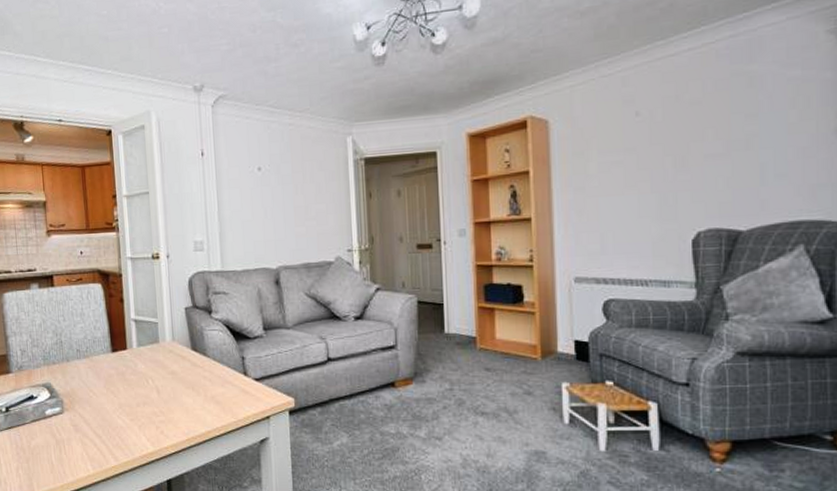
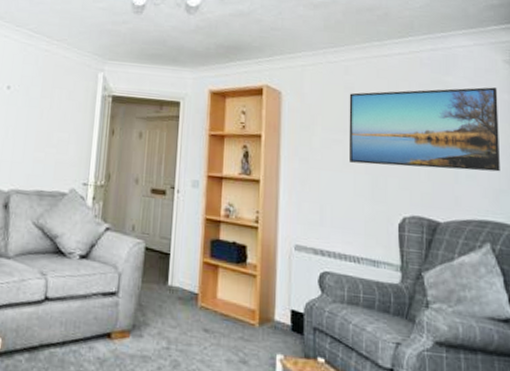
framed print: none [629,66,818,183] -> present [348,87,500,172]

